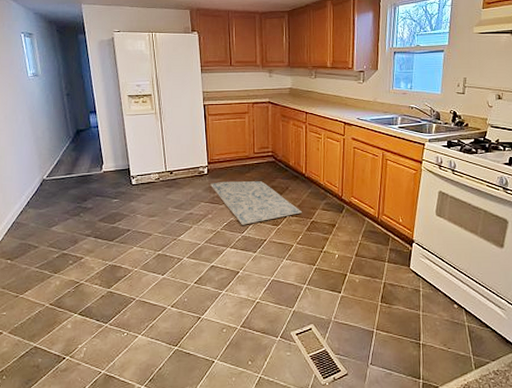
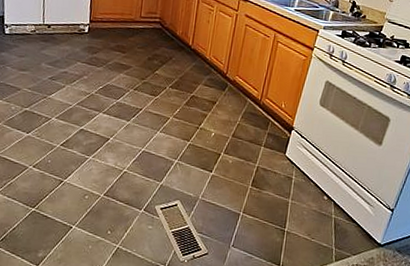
rug: present [211,181,303,225] -> none [90,42,184,92]

